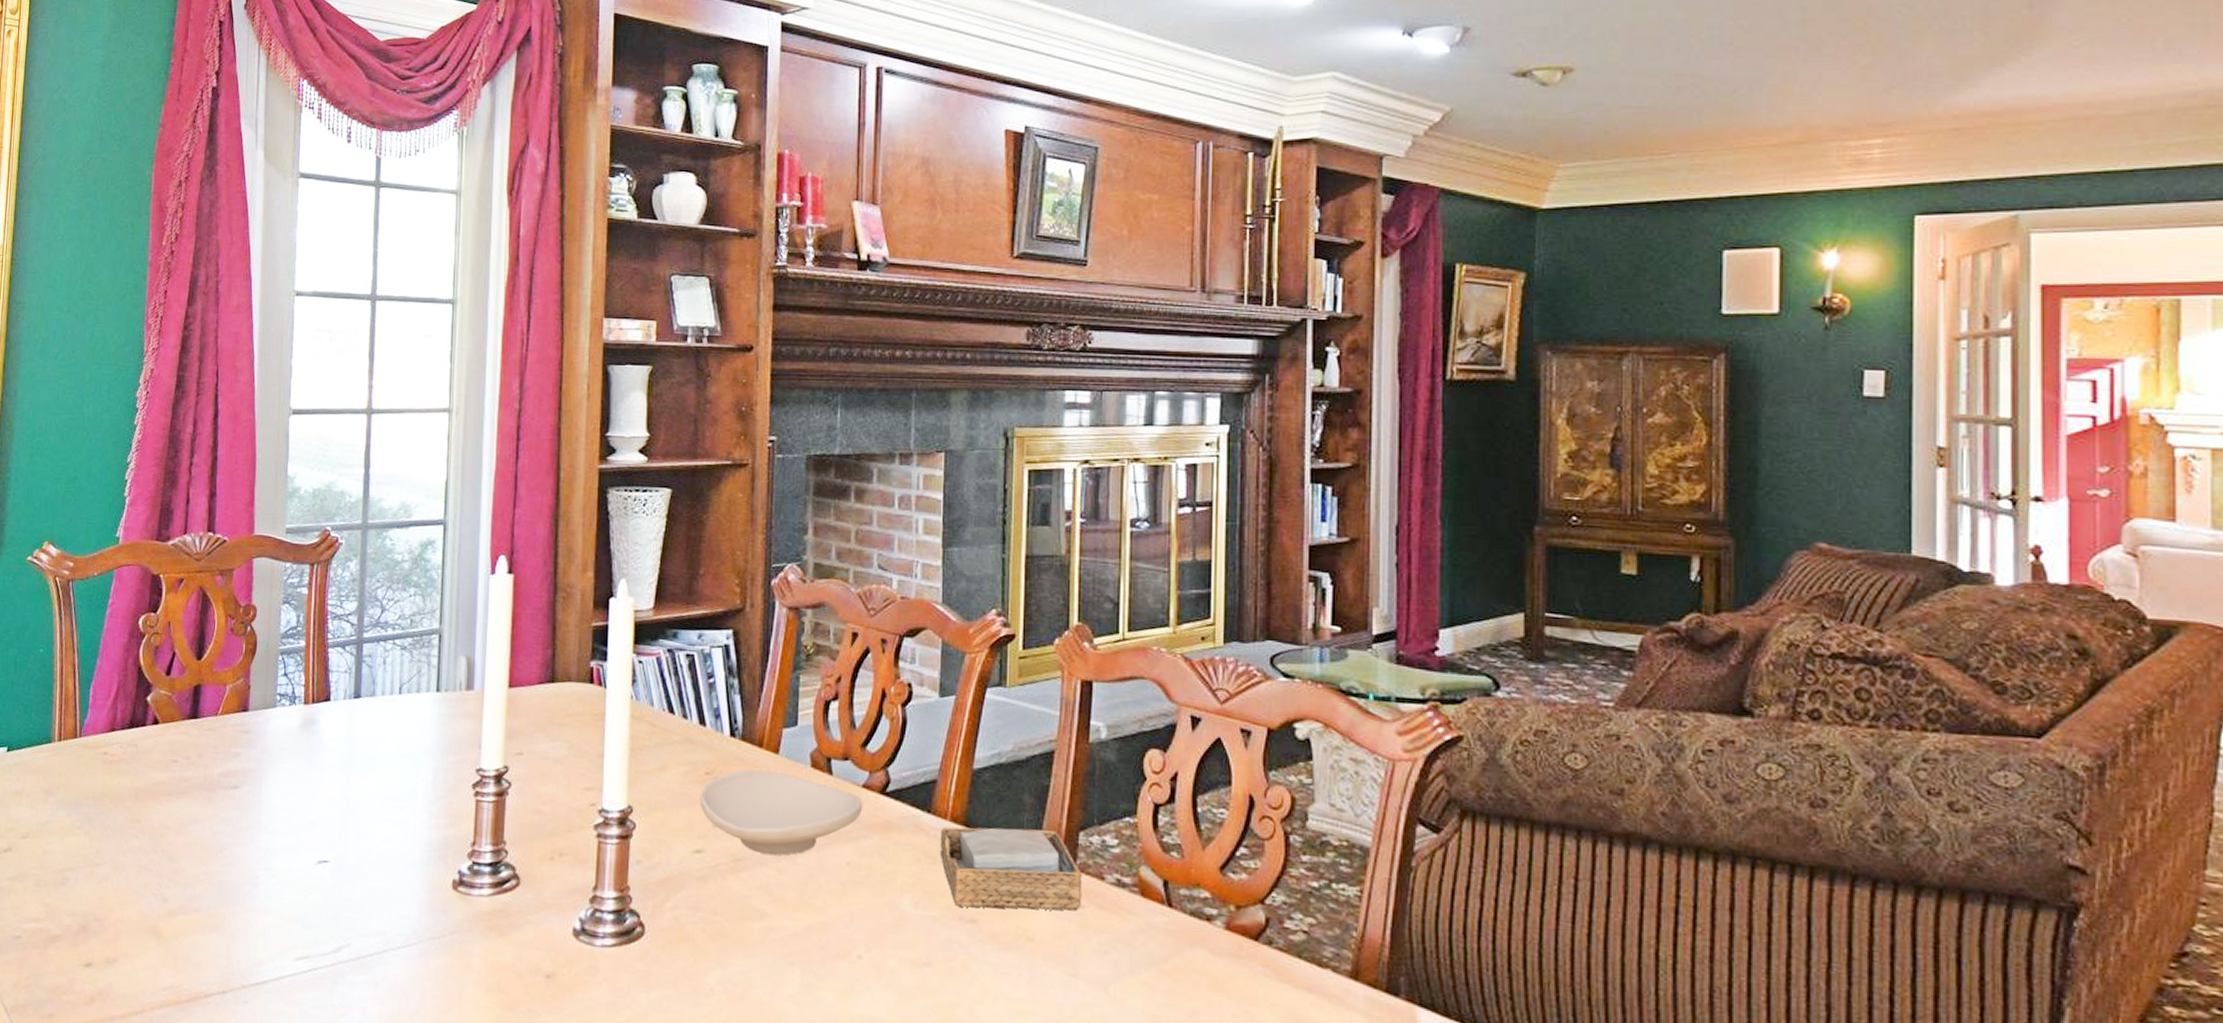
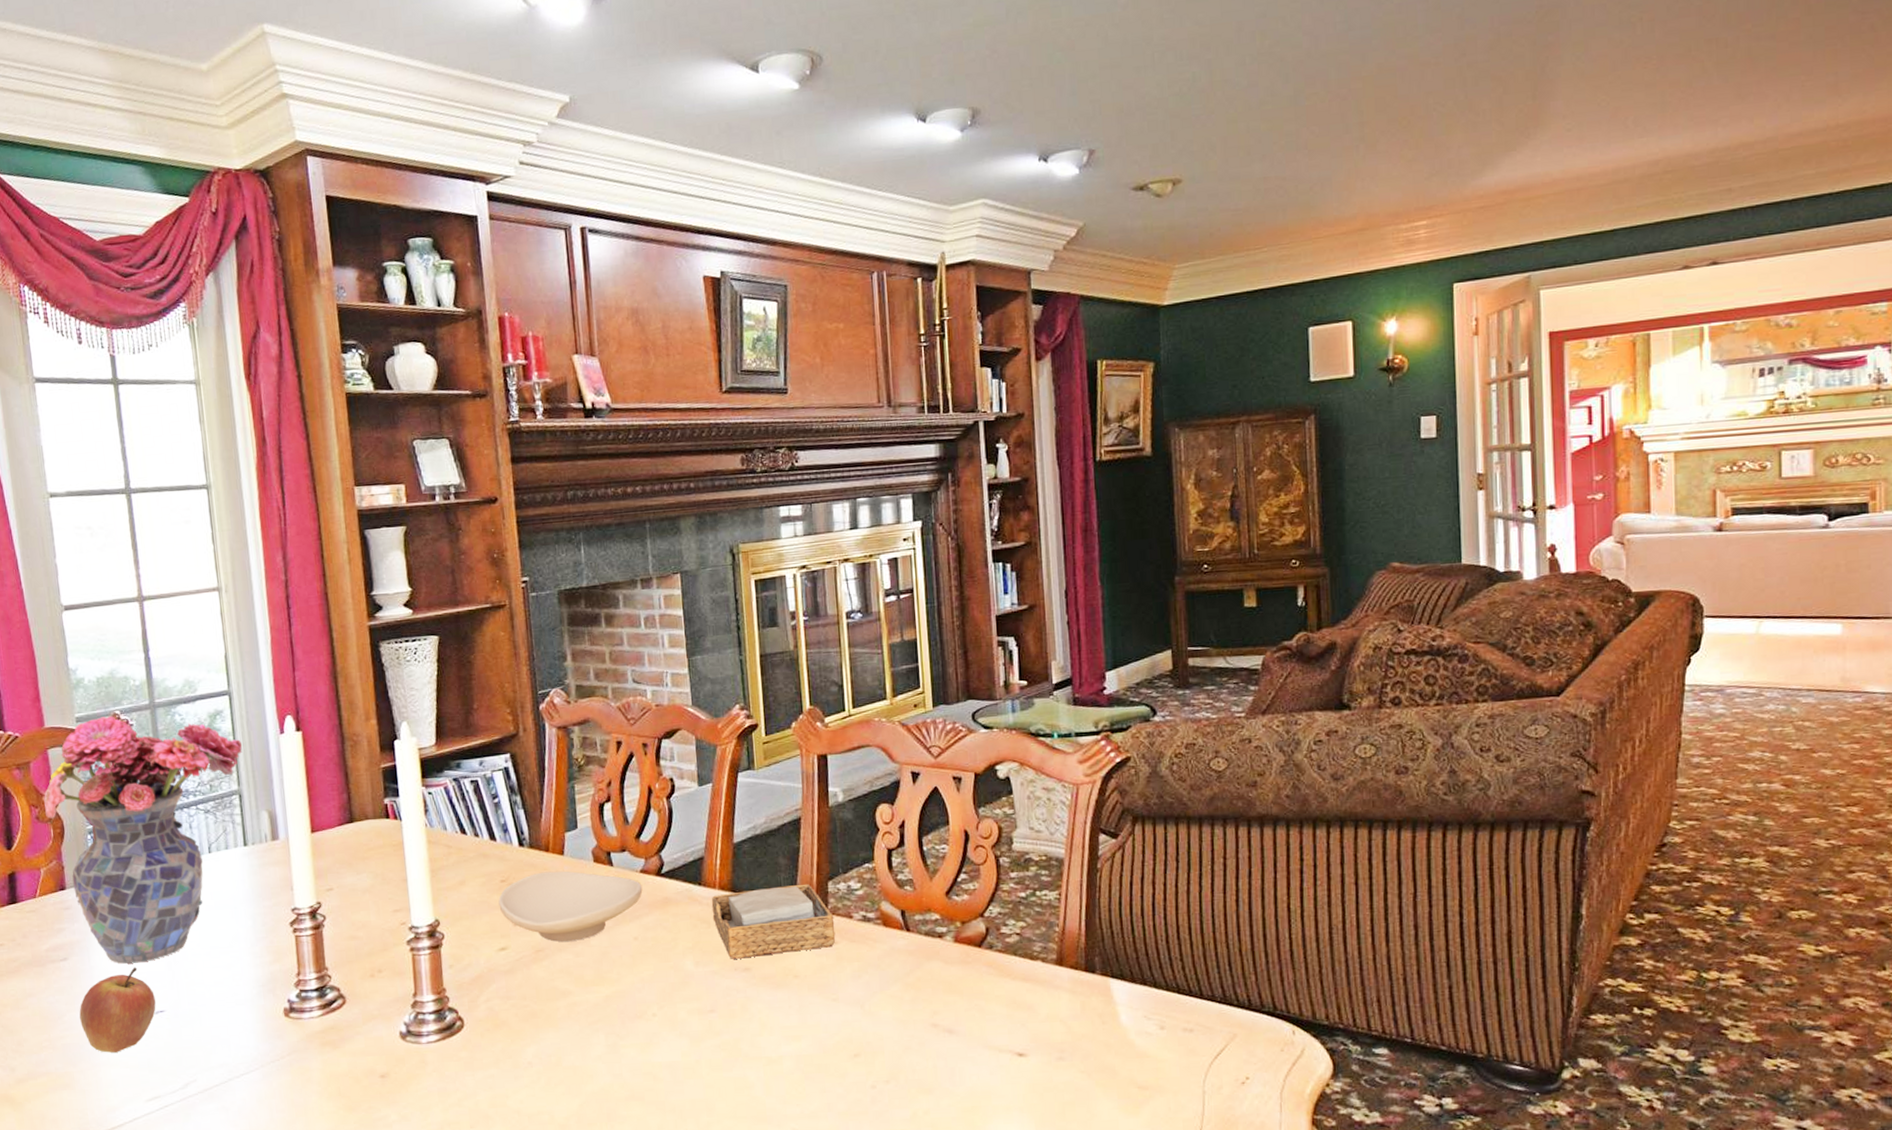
flower arrangement: none [240,531,449,804] -> present [44,716,242,964]
fruit: none [241,807,321,900] -> present [79,967,156,1053]

